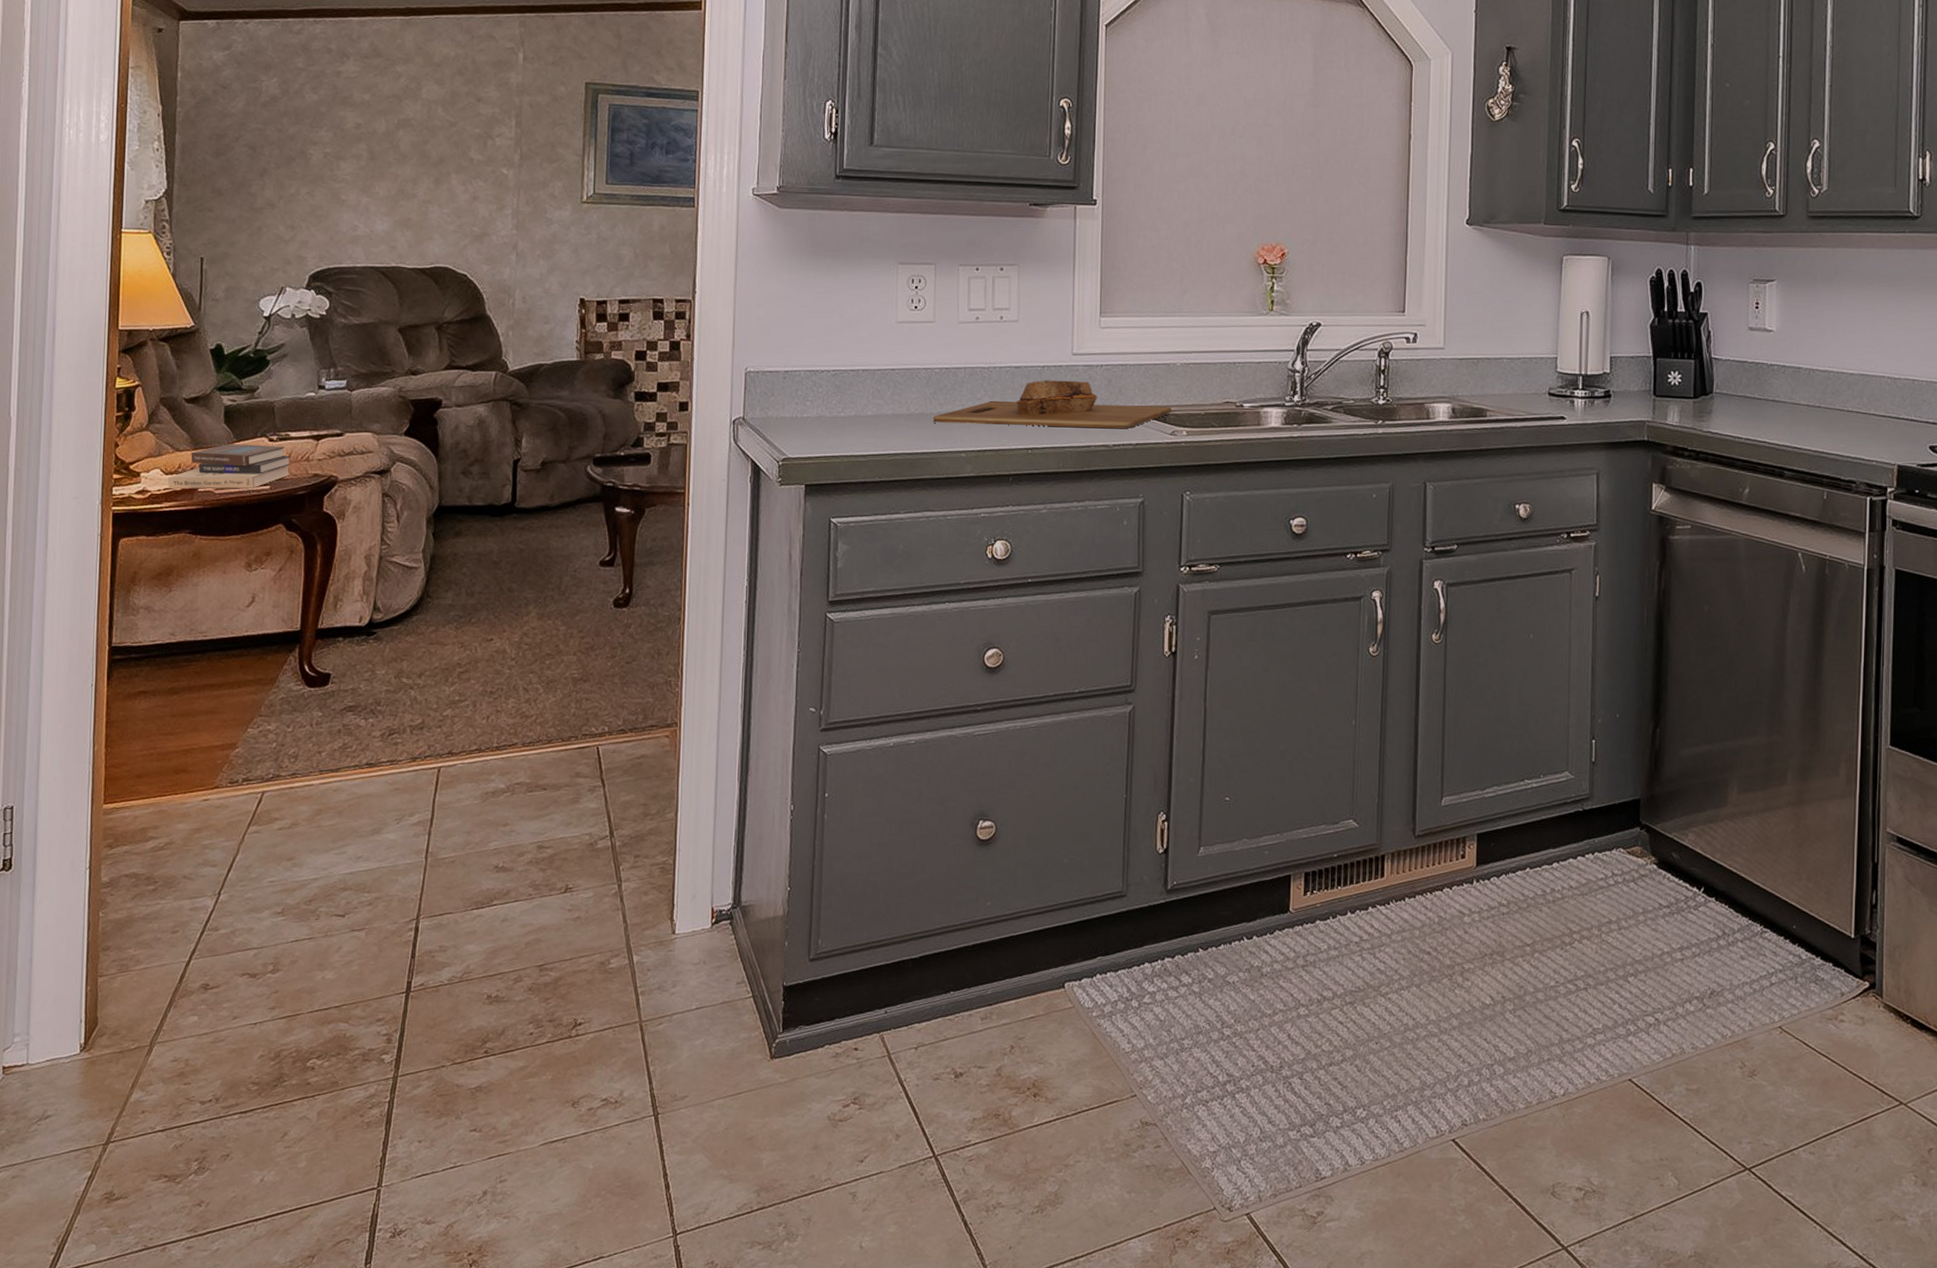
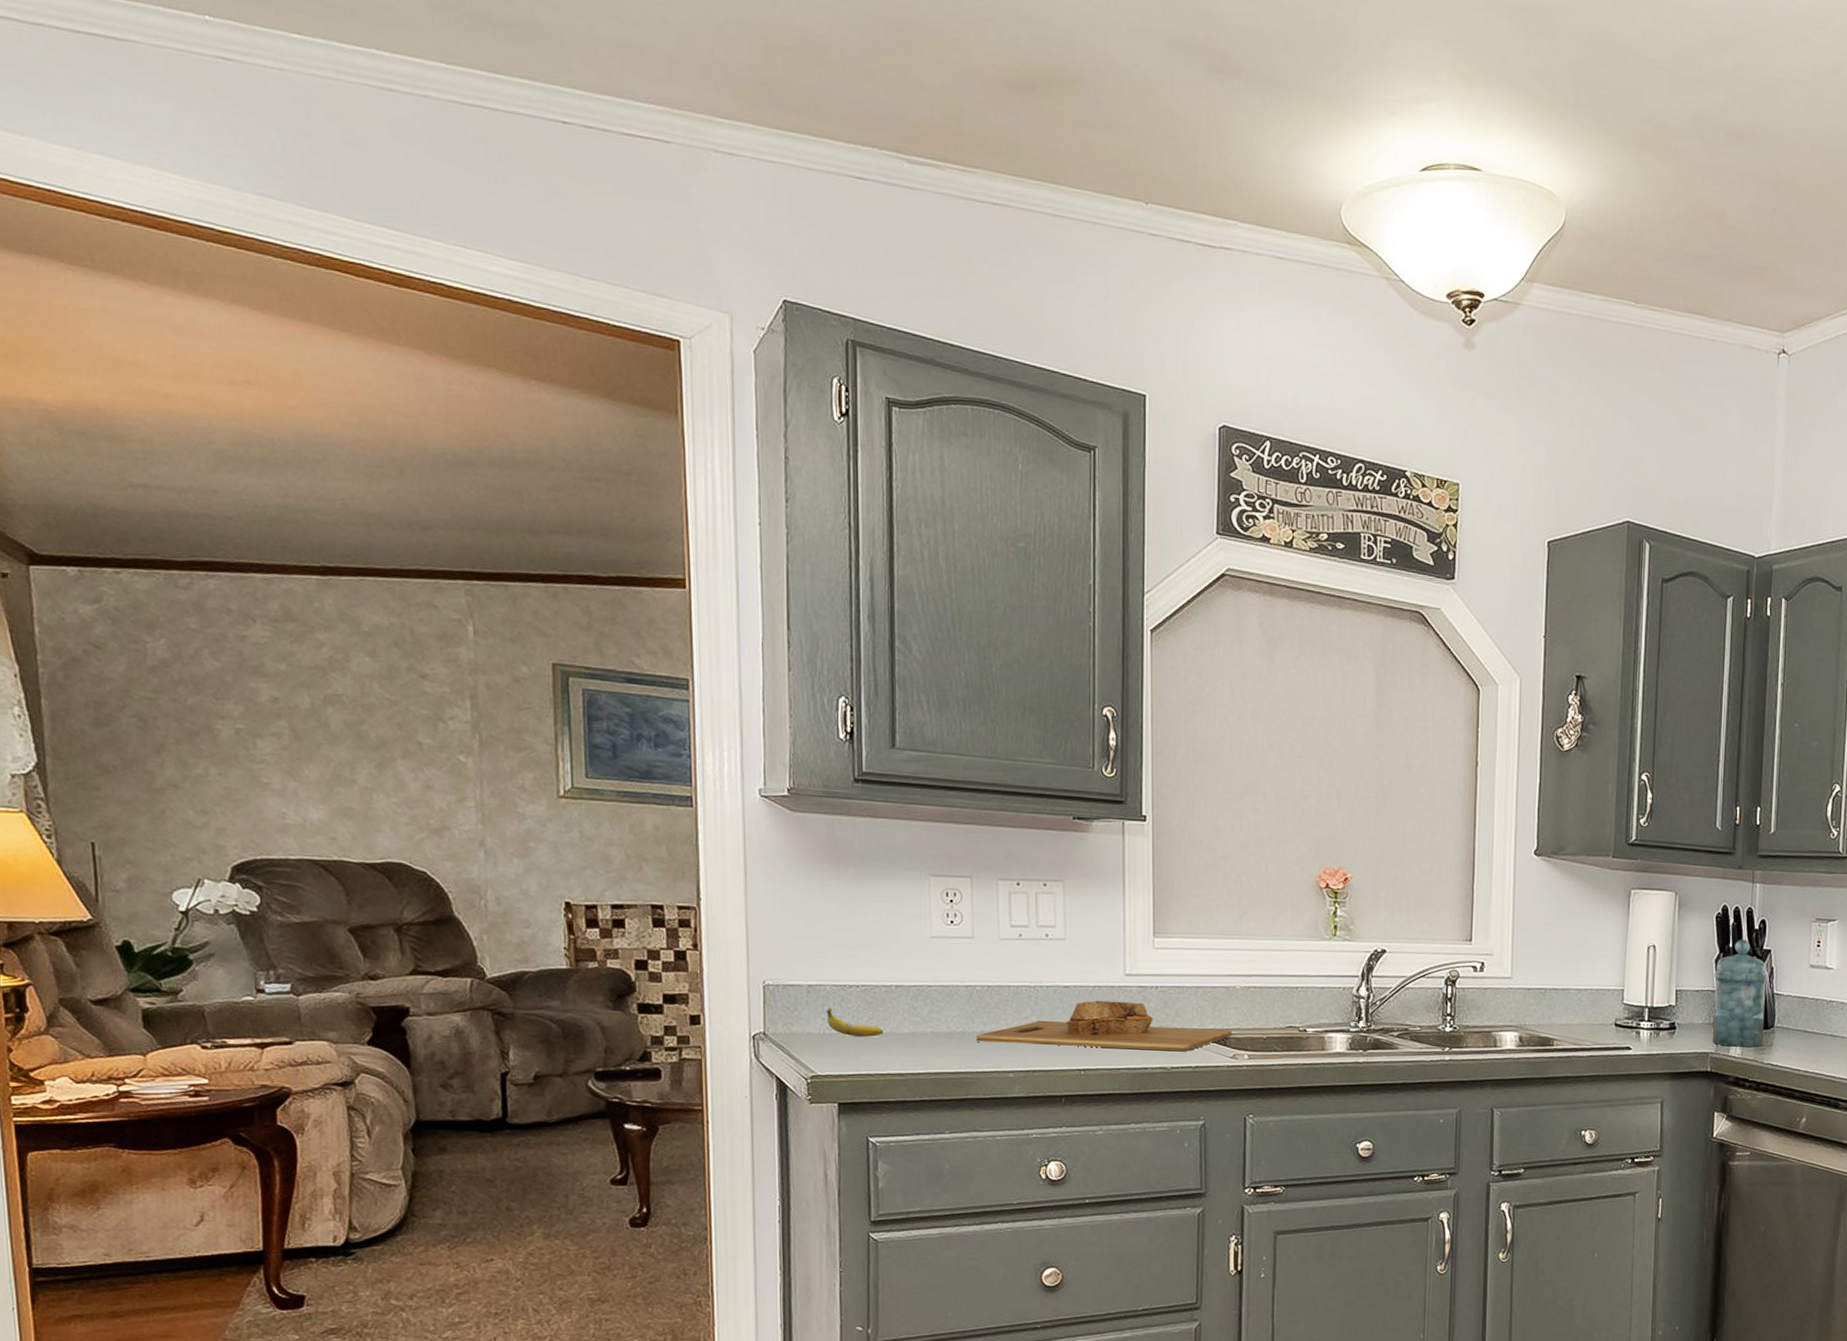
books: present [168,444,291,490] -> none [80,1051,233,1100]
fruit: none [799,392,850,420] -> present [826,1008,884,1037]
canister: none [1648,303,1705,415] -> present [1713,939,1768,1048]

